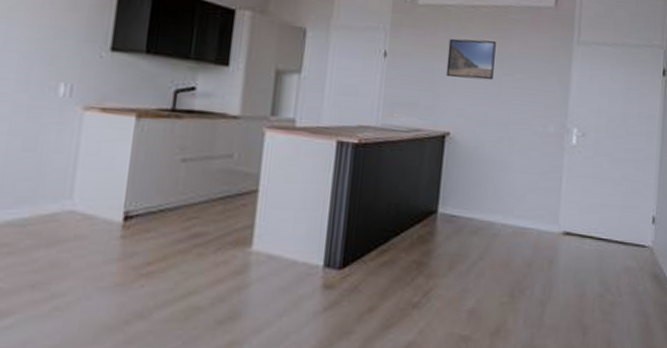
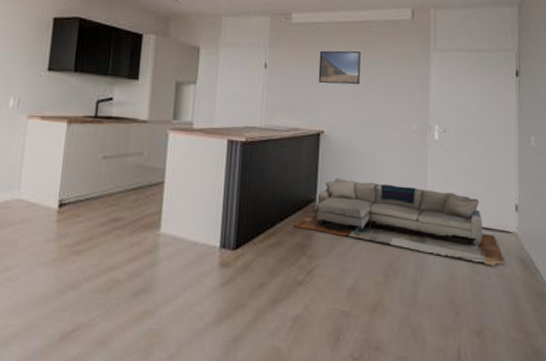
sofa: none [410,186,638,283] -> present [294,178,505,267]

